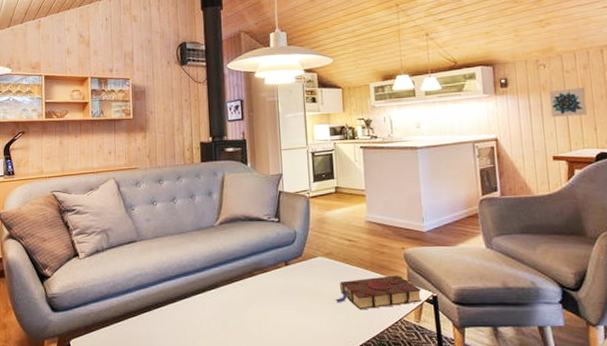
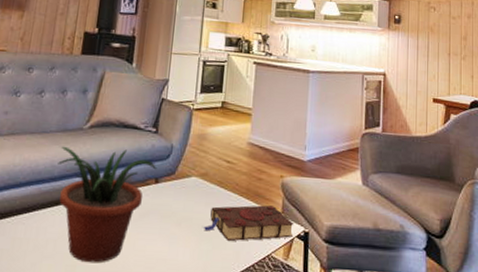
potted plant: none [198,239,285,337] -> present [58,146,157,263]
wall art: present [548,88,587,117] -> none [435,34,467,62]

